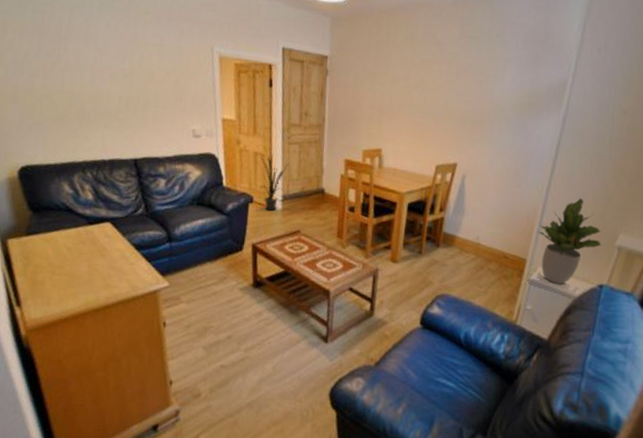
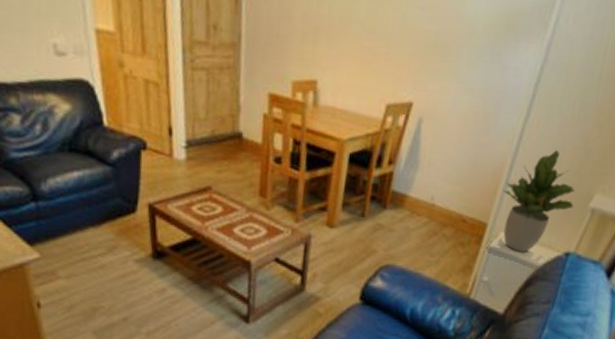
house plant: present [260,154,288,211] -> none [154,83,193,161]

